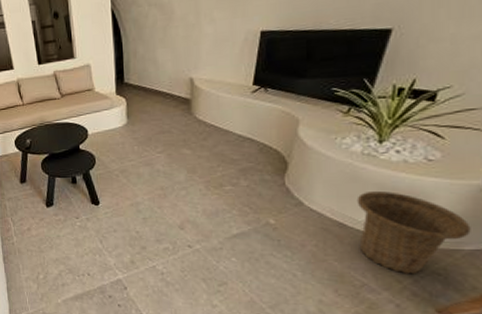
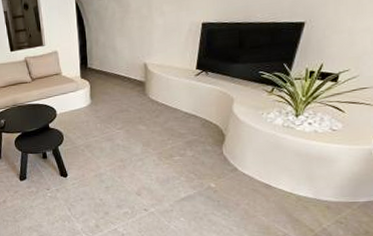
basket: present [357,190,471,274] -> none [279,156,364,224]

